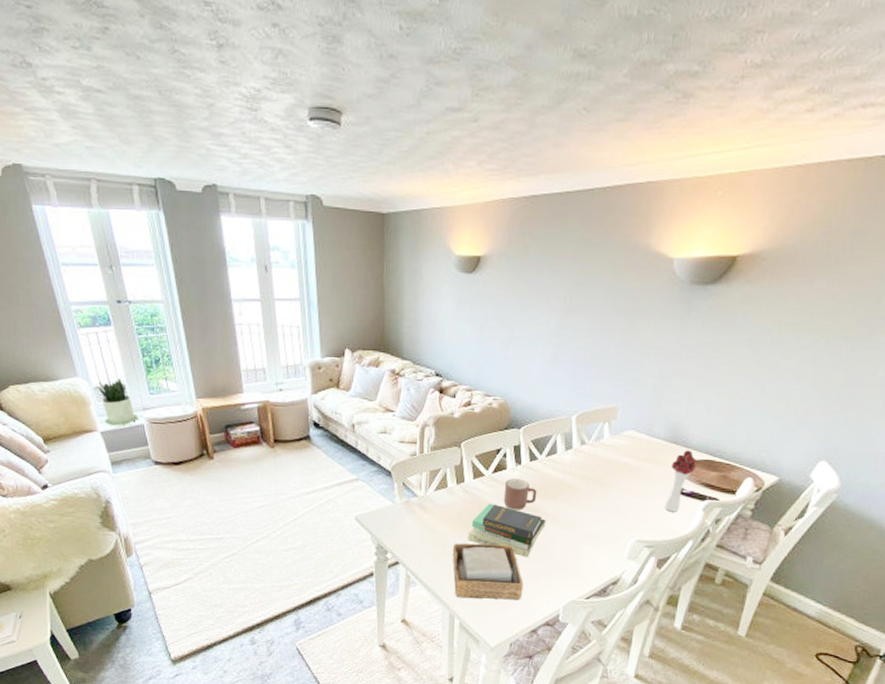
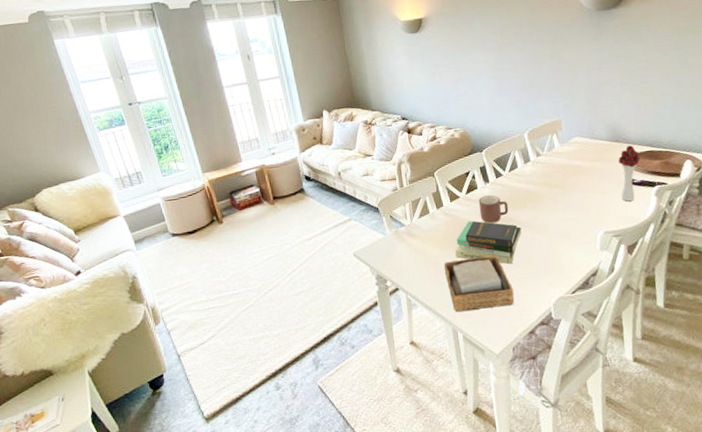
planter: present [97,378,138,426] -> none [117,167,154,209]

